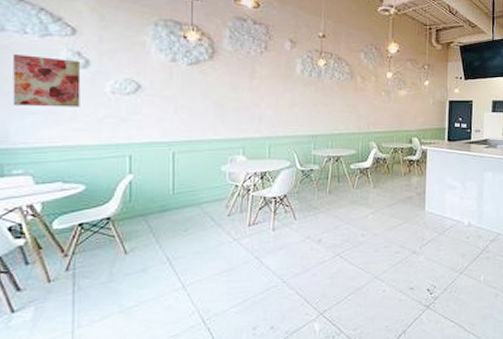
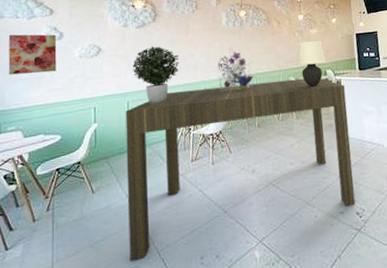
dining table: none [169,144,430,330] -> present [126,78,355,261]
potted plant: none [180,88,241,159] -> present [132,45,180,106]
bouquet: none [284,101,330,151] -> present [215,48,254,90]
table lamp: none [379,103,413,154] -> present [296,40,327,87]

